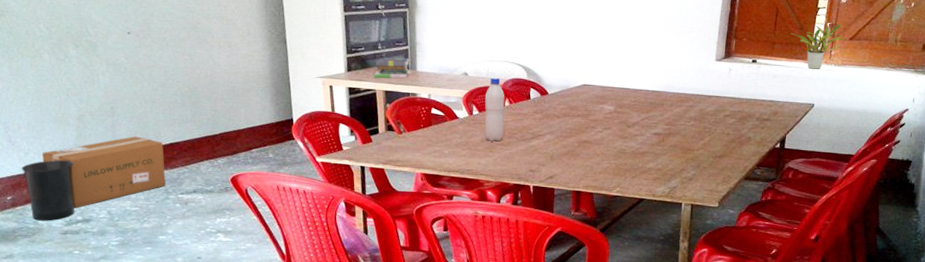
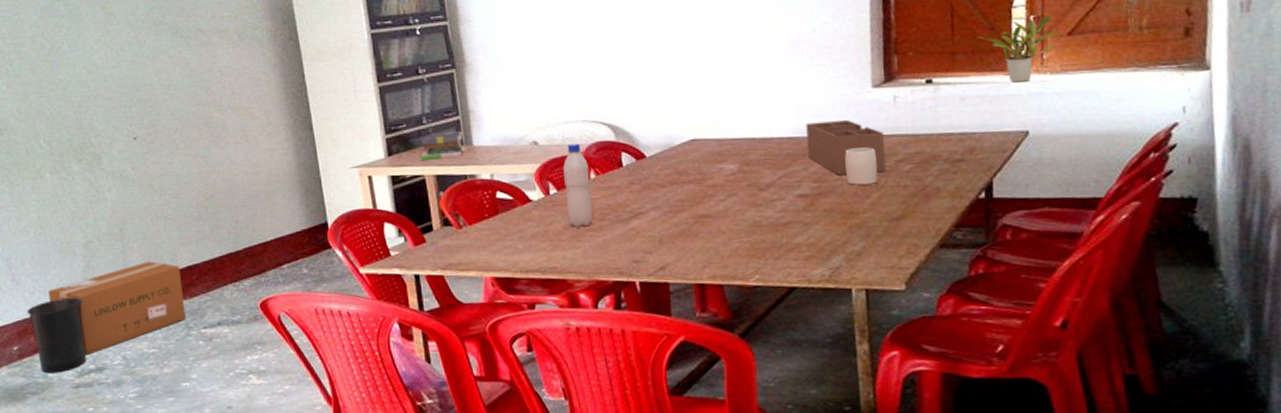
desk organizer: none [665,81,718,122] -> present [806,119,886,176]
mug: none [688,103,712,131] -> present [844,147,878,185]

